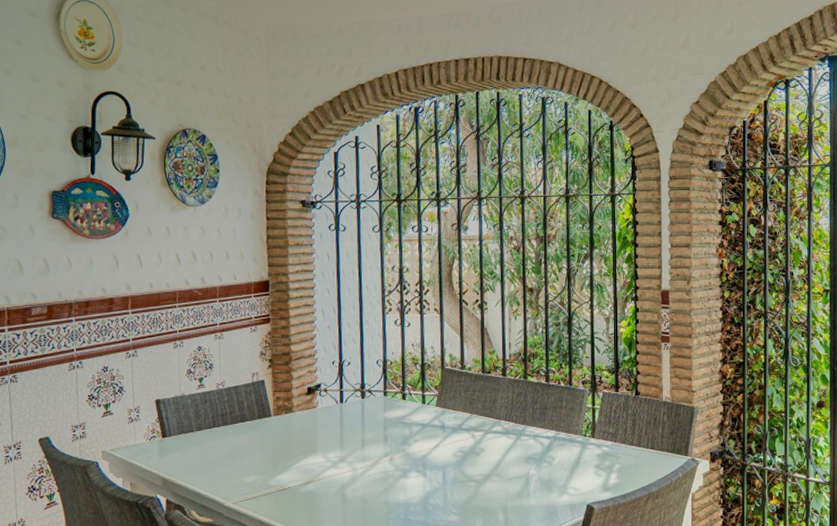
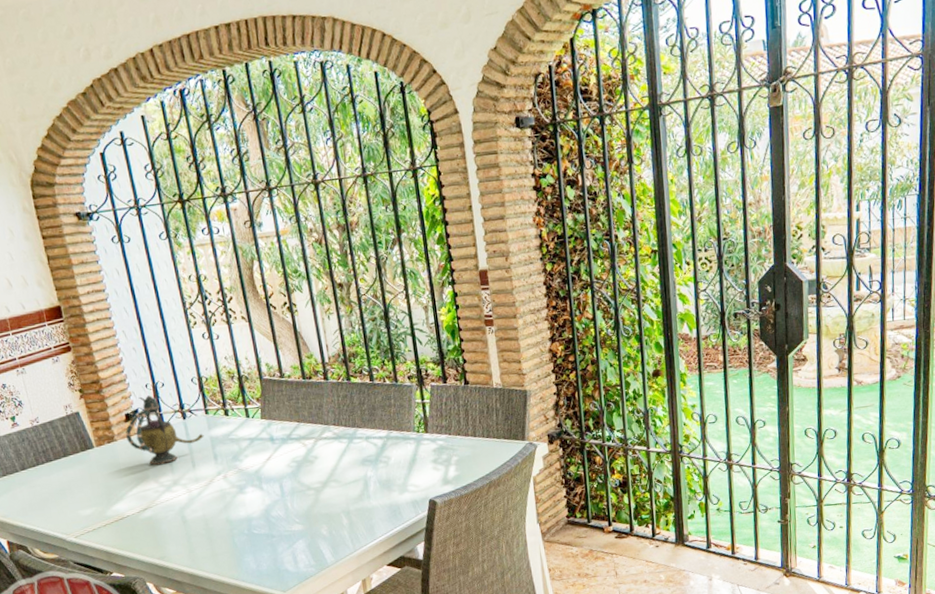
teapot: none [303,372,379,439] -> present [125,395,204,465]

